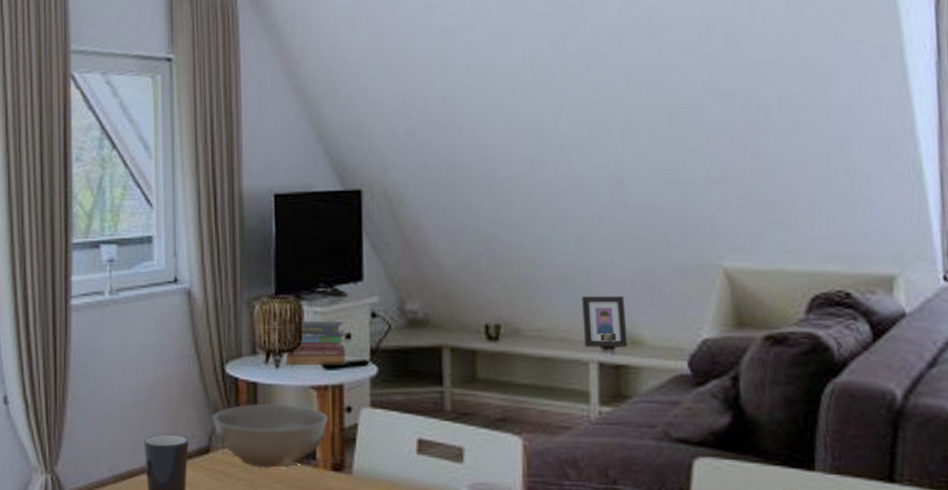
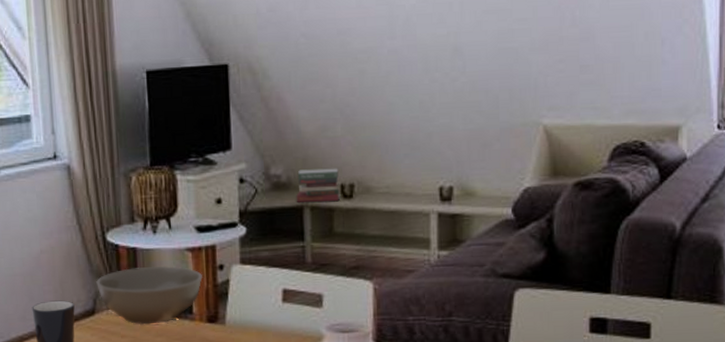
books: present [286,320,346,366] -> none [162,188,217,231]
books: none [434,306,485,344] -> present [296,168,341,202]
picture frame: present [582,296,628,347] -> none [424,153,463,200]

